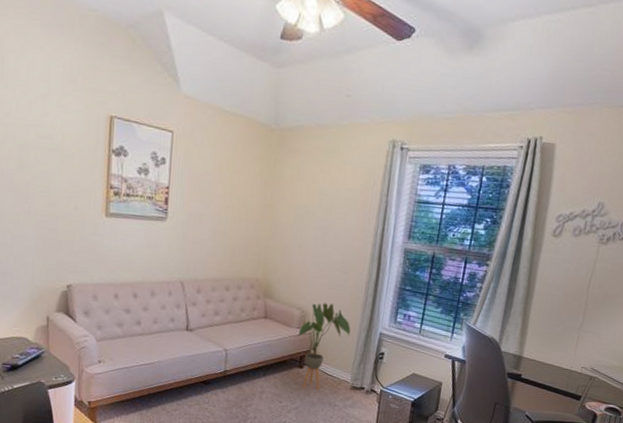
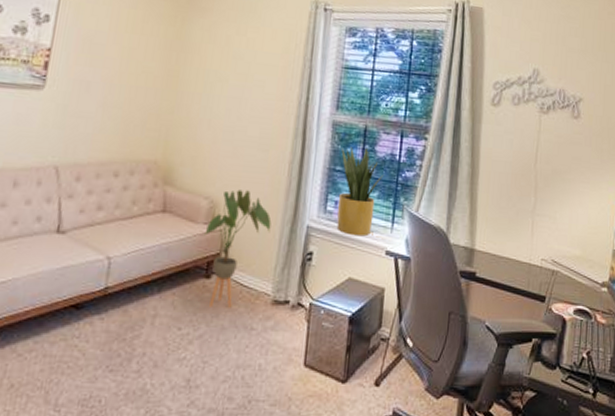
planter: none [404,271,447,343] -> present [336,147,383,237]

